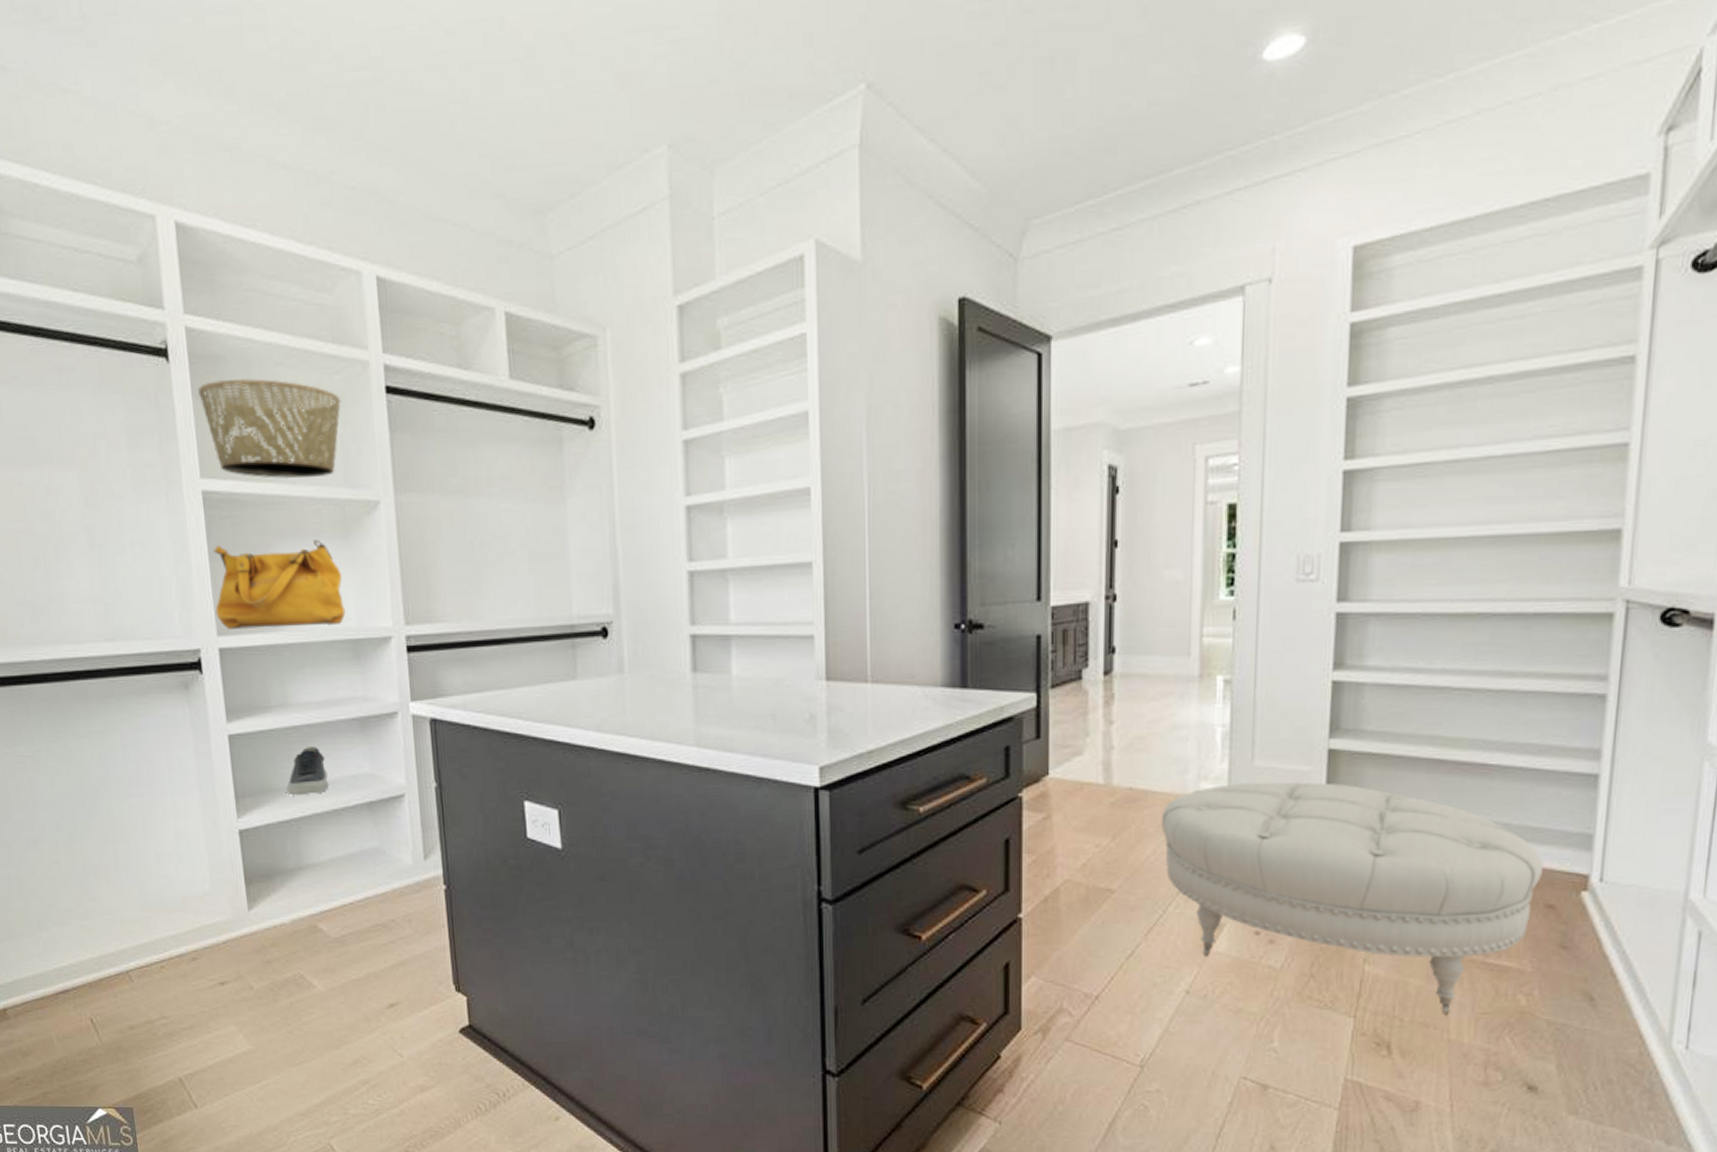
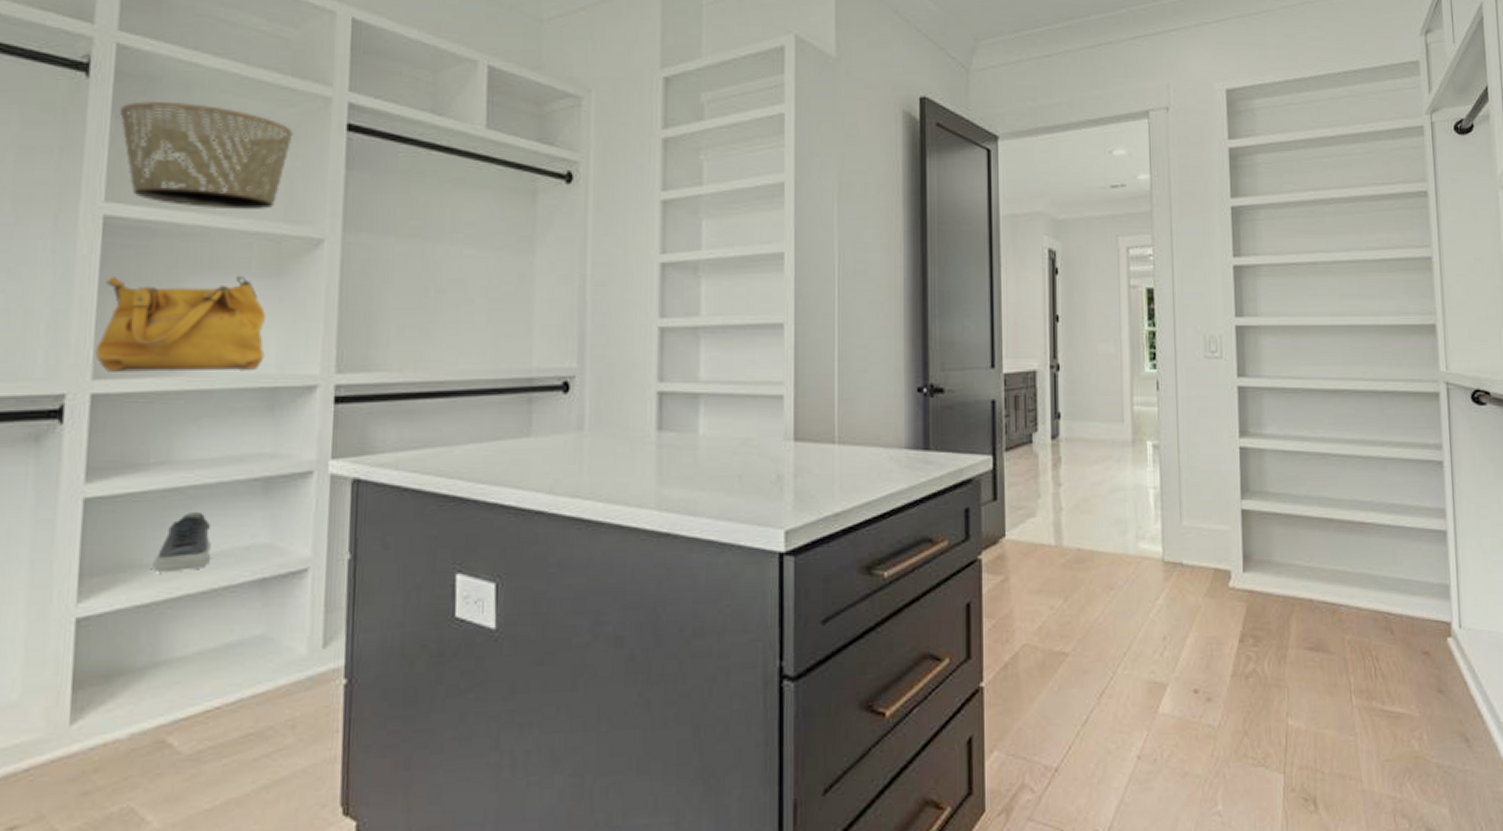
ottoman: present [1161,782,1544,1015] -> none [1107,541,1417,765]

